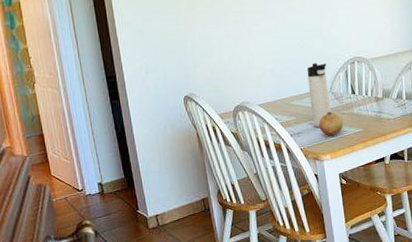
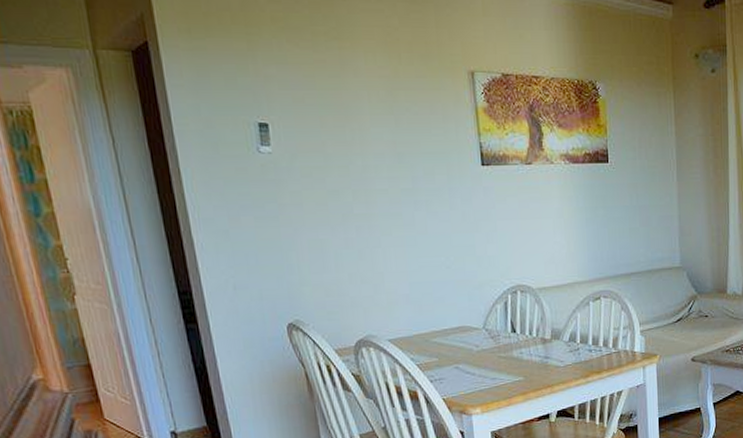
thermos bottle: present [307,63,332,128] -> none [454,289,485,373]
fruit: present [319,111,343,136] -> none [467,353,499,385]

